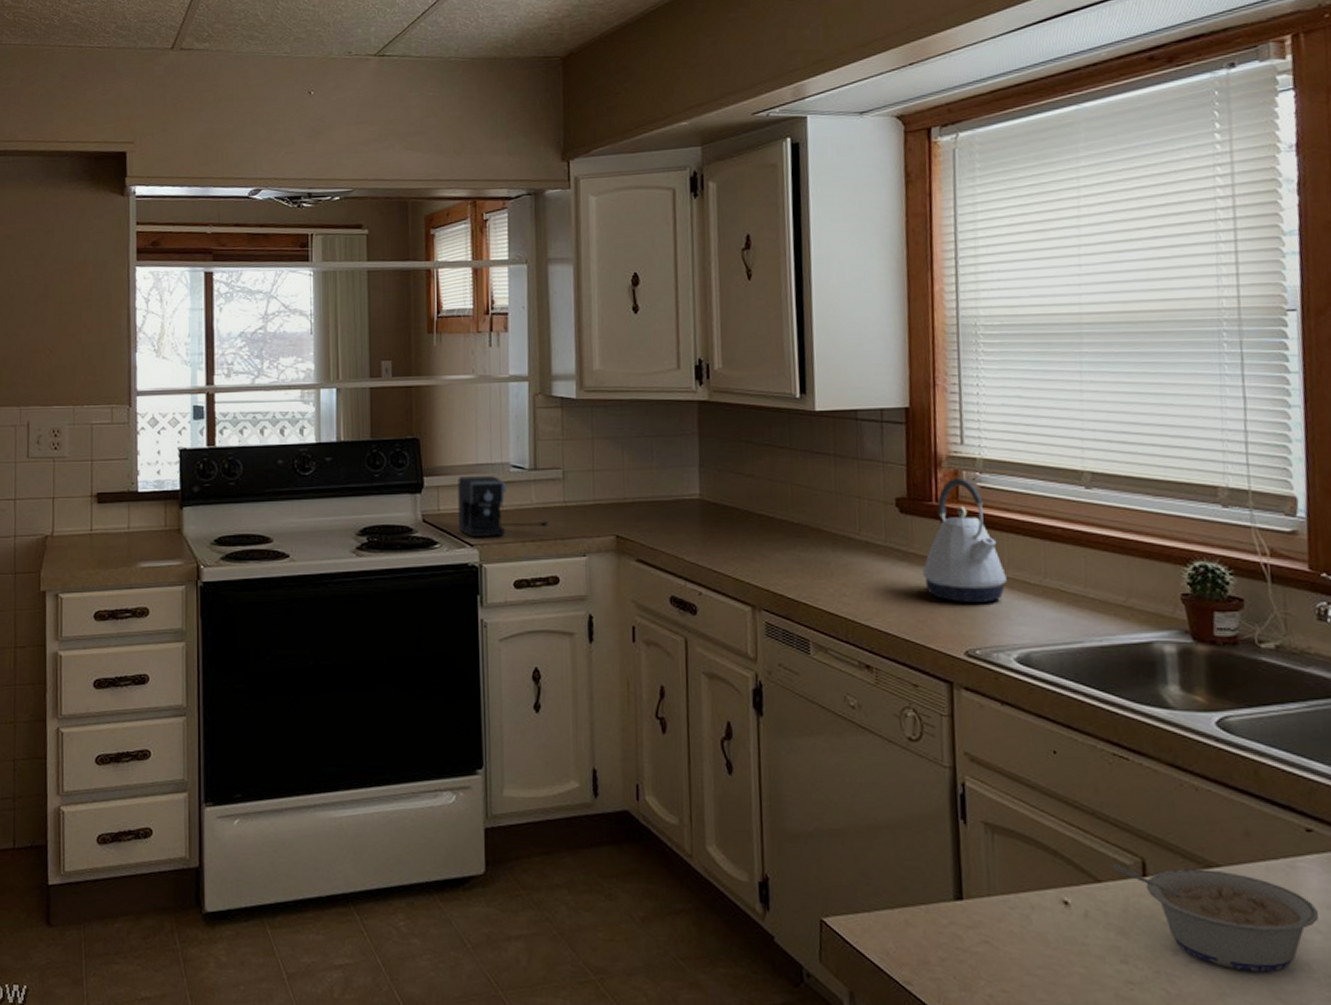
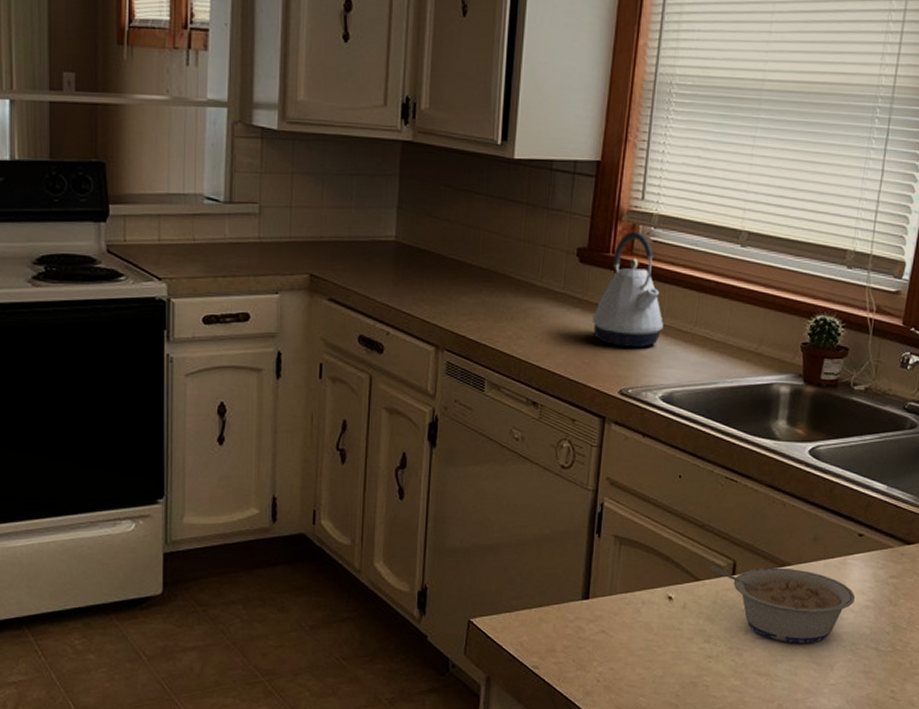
coffee maker: present [458,476,549,537] -> none [146,206,242,271]

